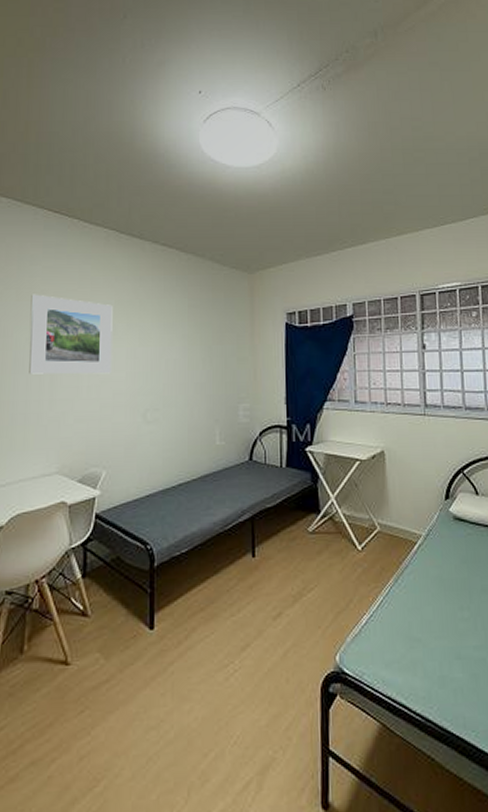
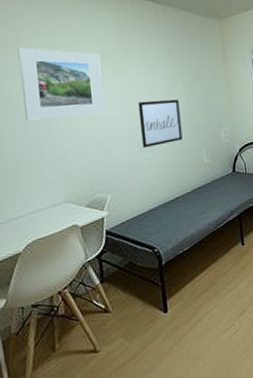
wall art: none [147,363,194,420] -> present [137,99,183,149]

